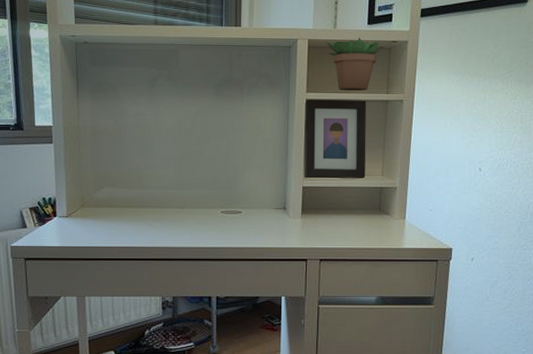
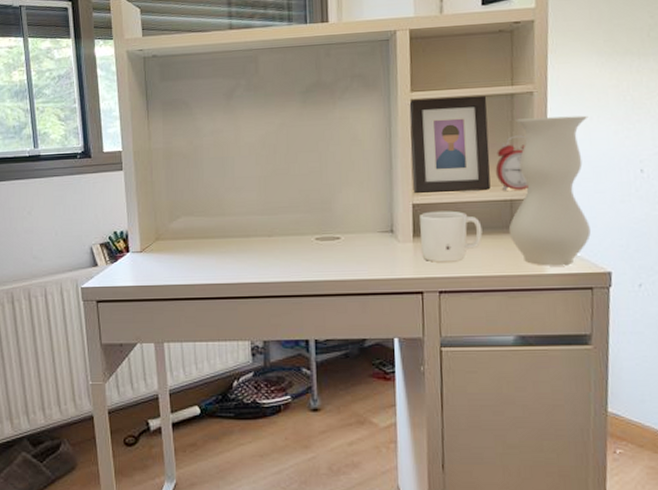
mug: none [308,193,357,237] -> present [420,210,483,264]
succulent plant: present [325,38,382,91] -> none [430,22,502,87]
alarm clock: none [370,135,396,181] -> present [495,135,529,192]
vase: none [377,122,444,242] -> present [508,115,591,266]

